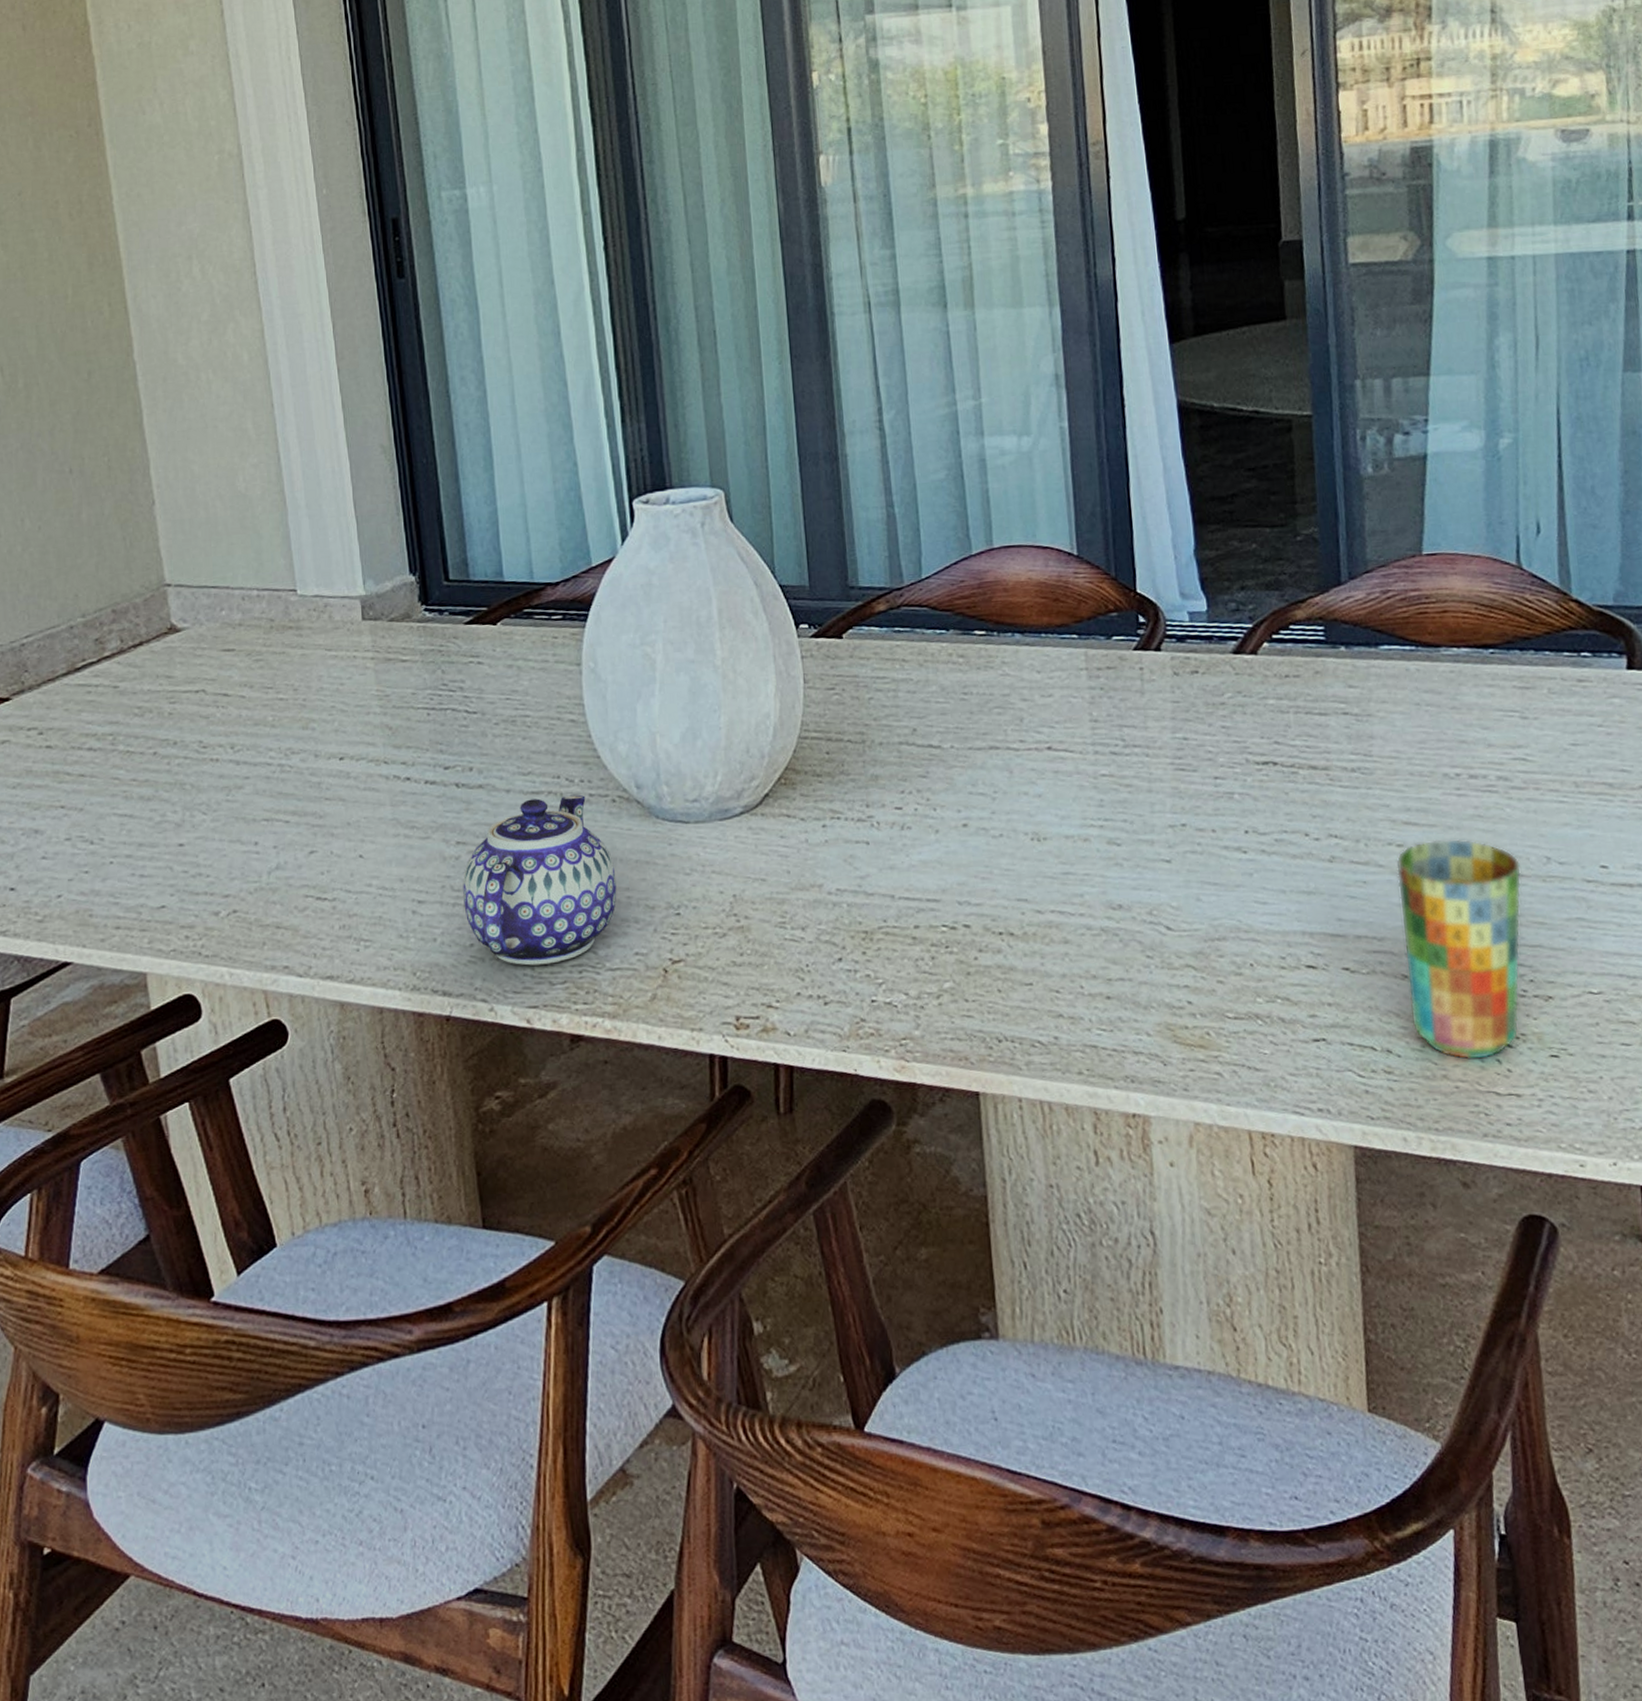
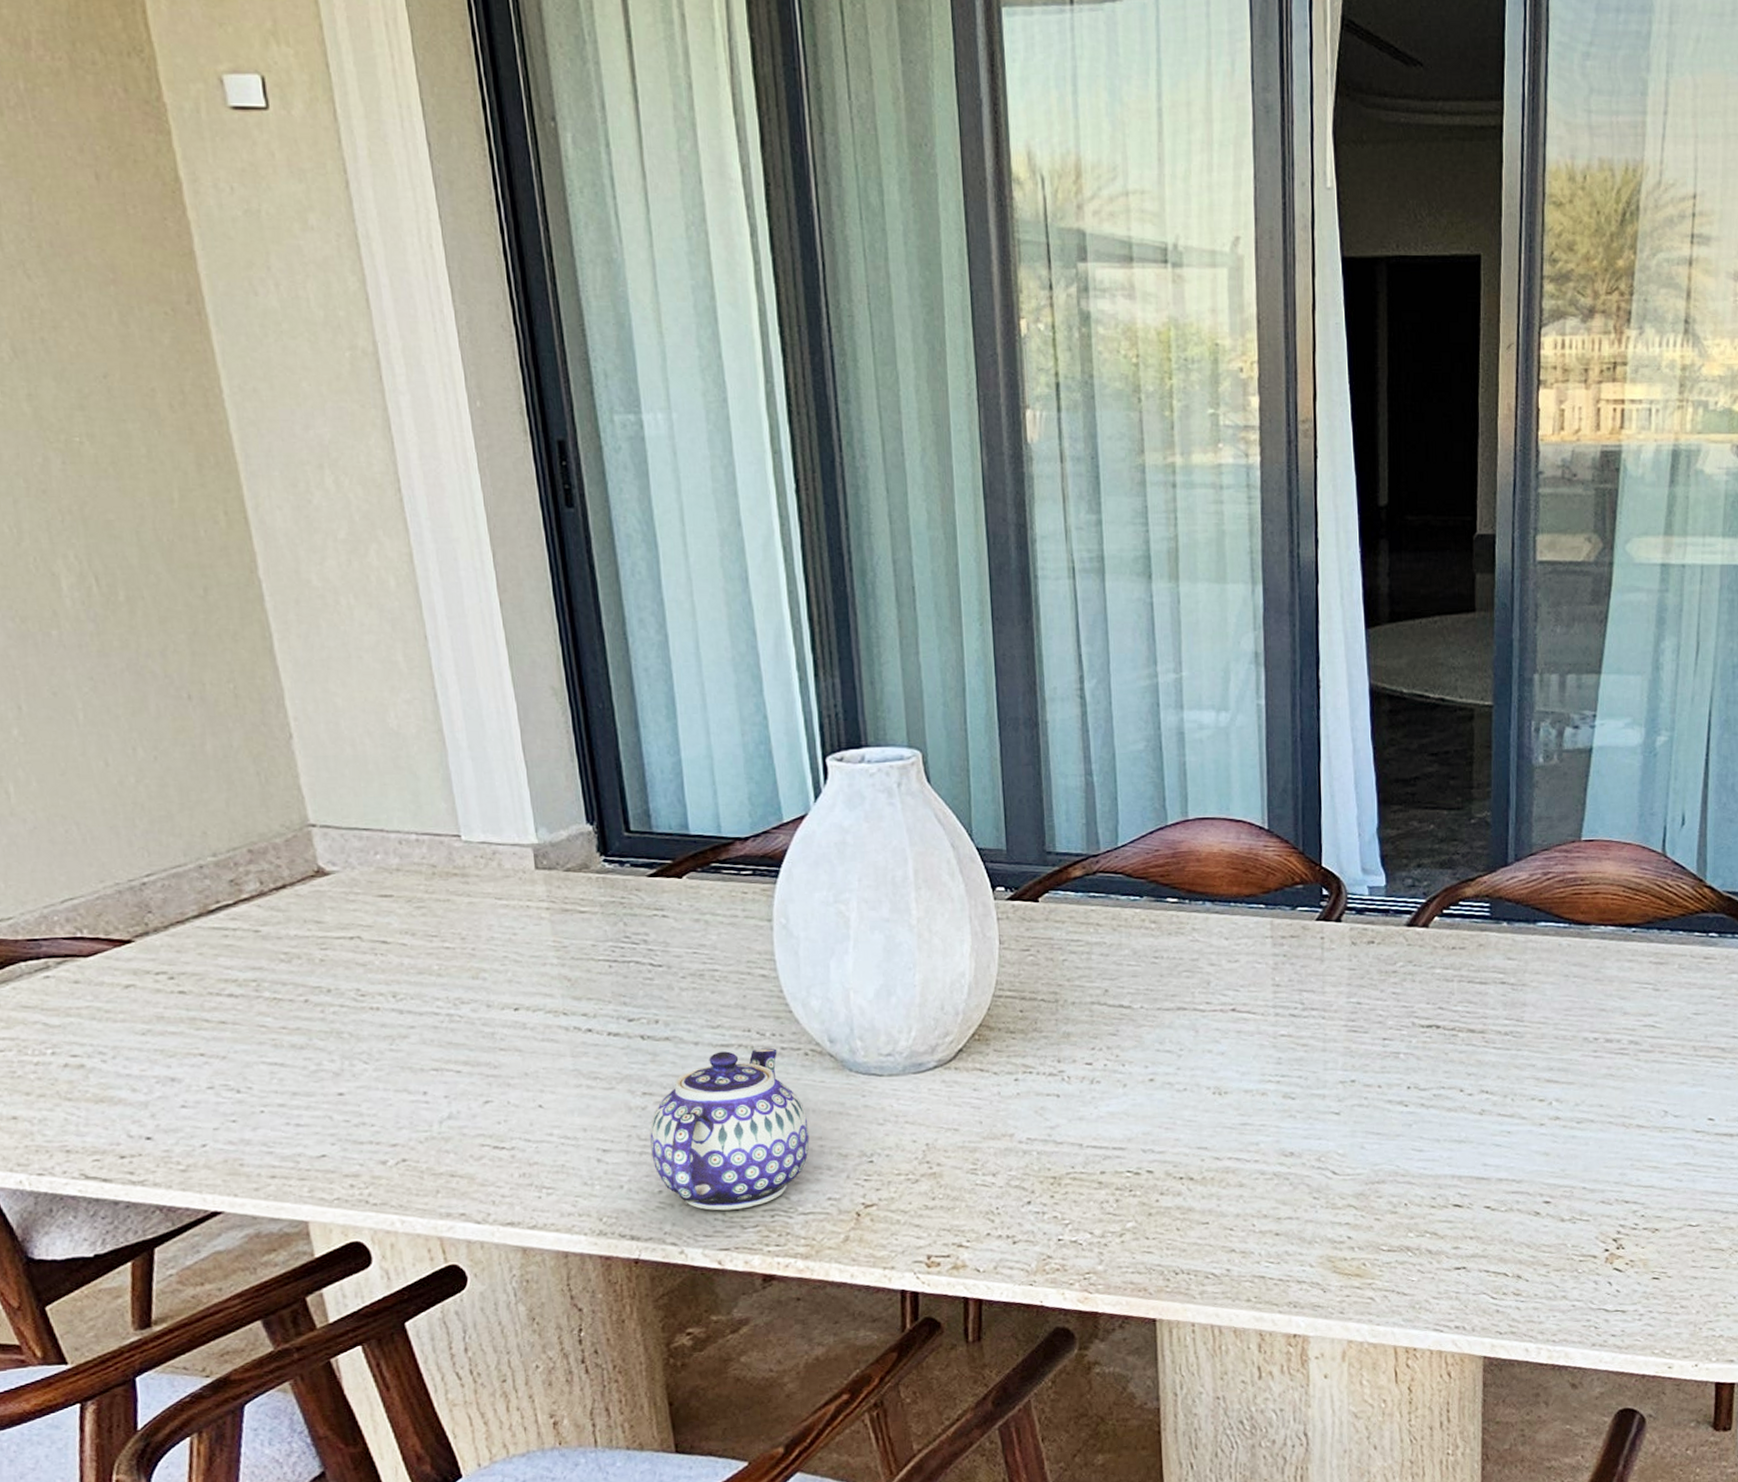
cup: present [1396,838,1522,1061] -> none [1537,1094,1643,1283]

